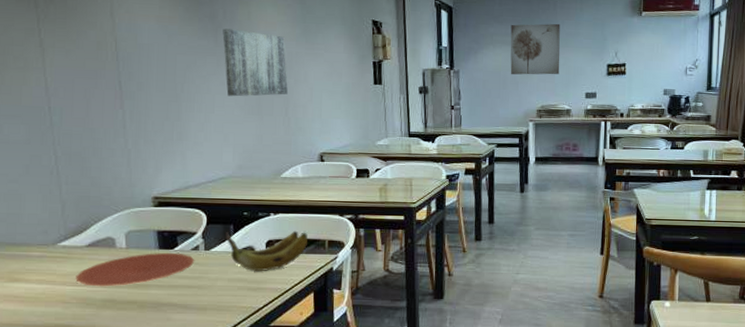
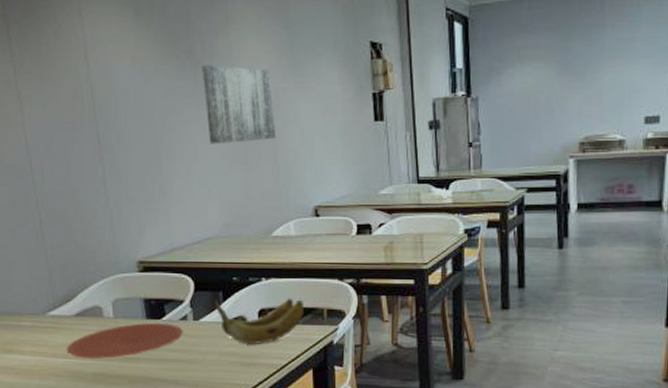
wall art: present [510,23,560,75] -> none [543,27,610,98]

